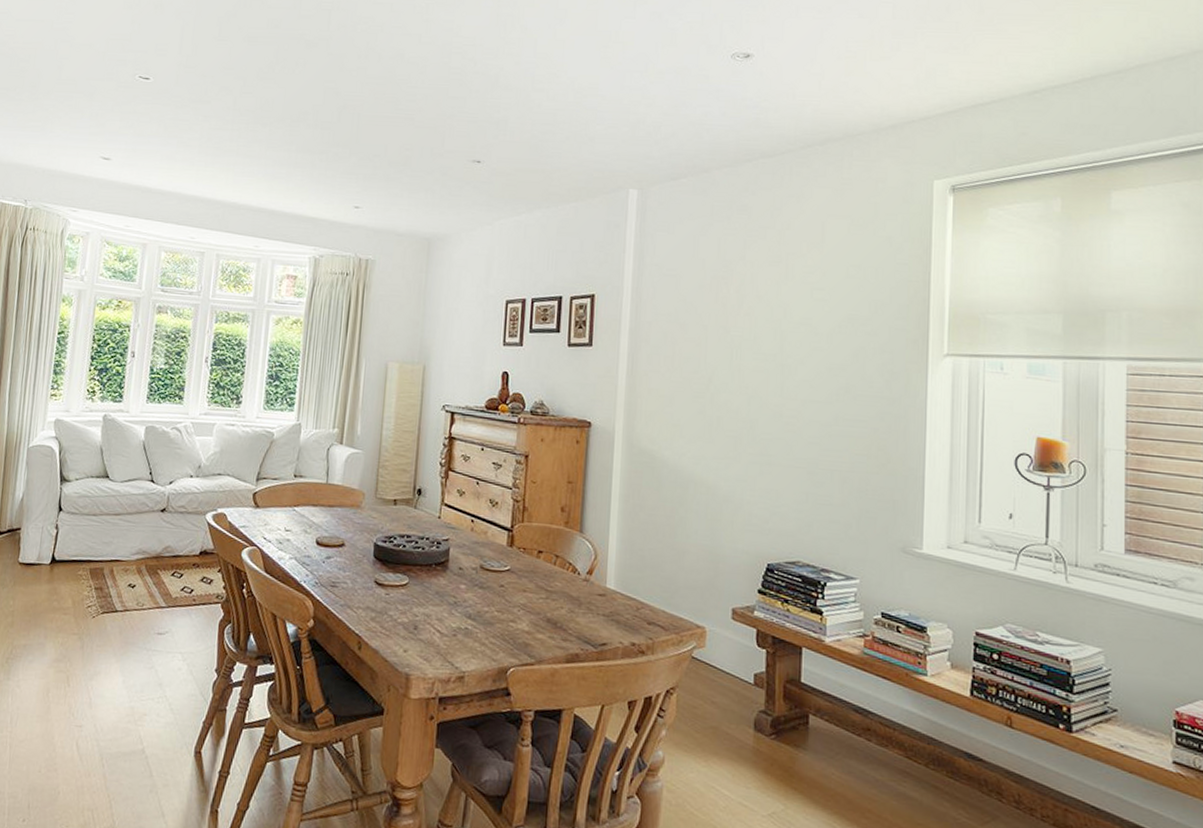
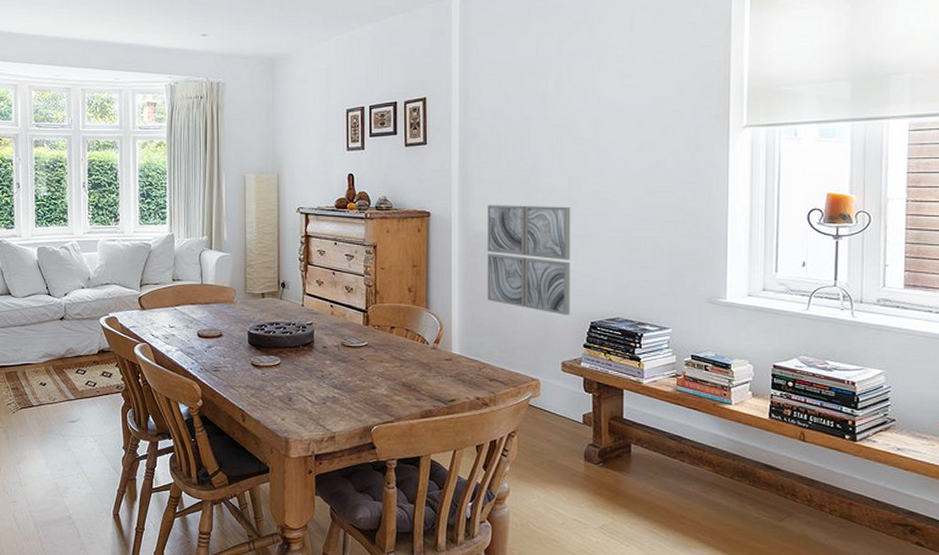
wall art: none [650,418,749,554] -> present [487,204,571,315]

